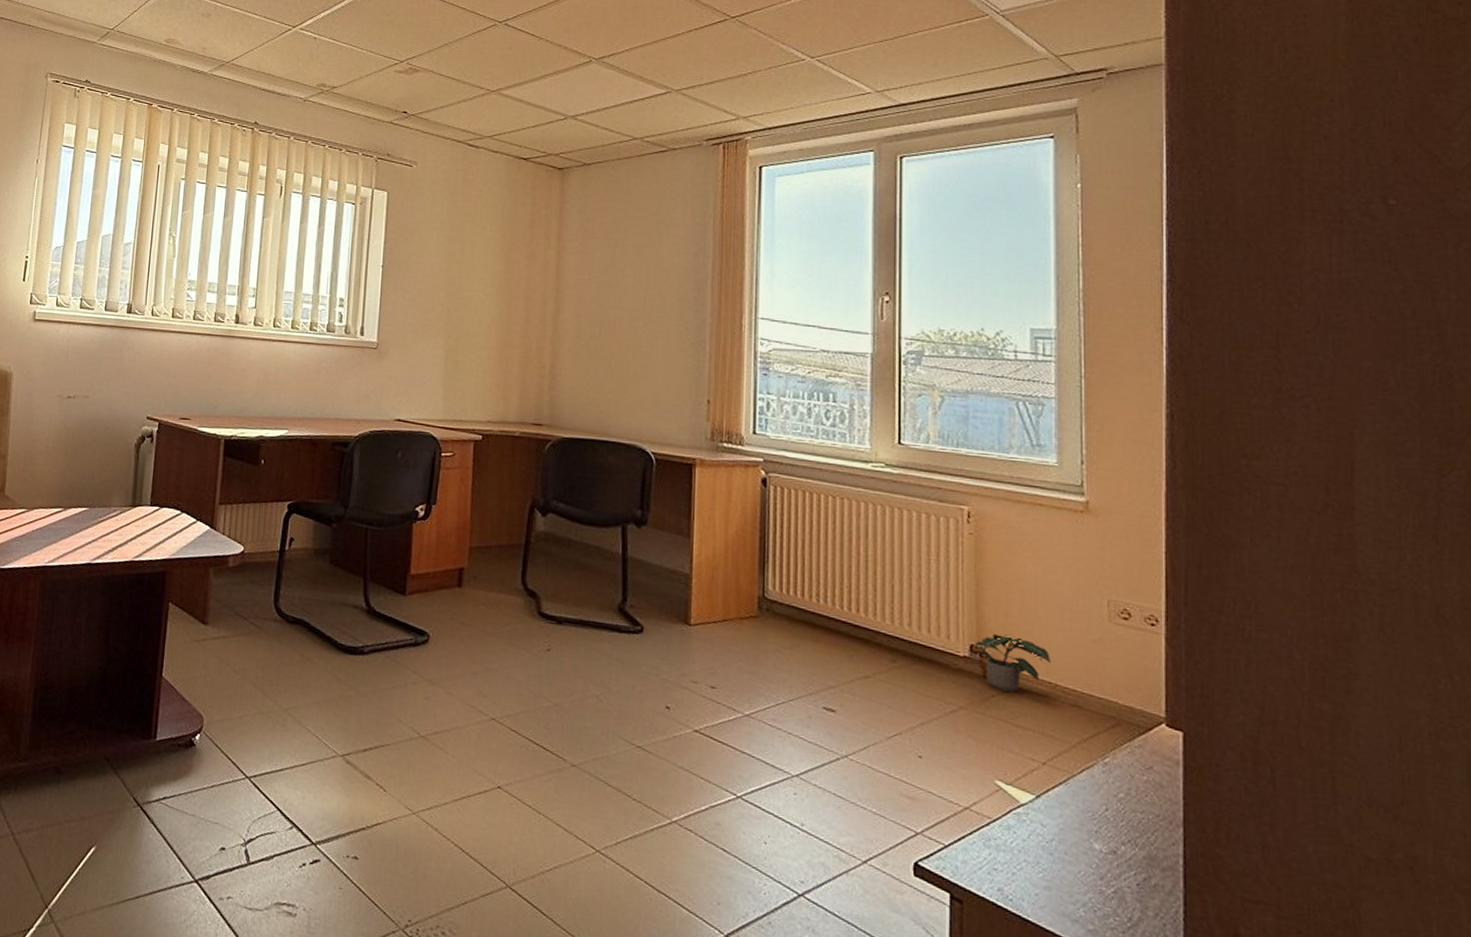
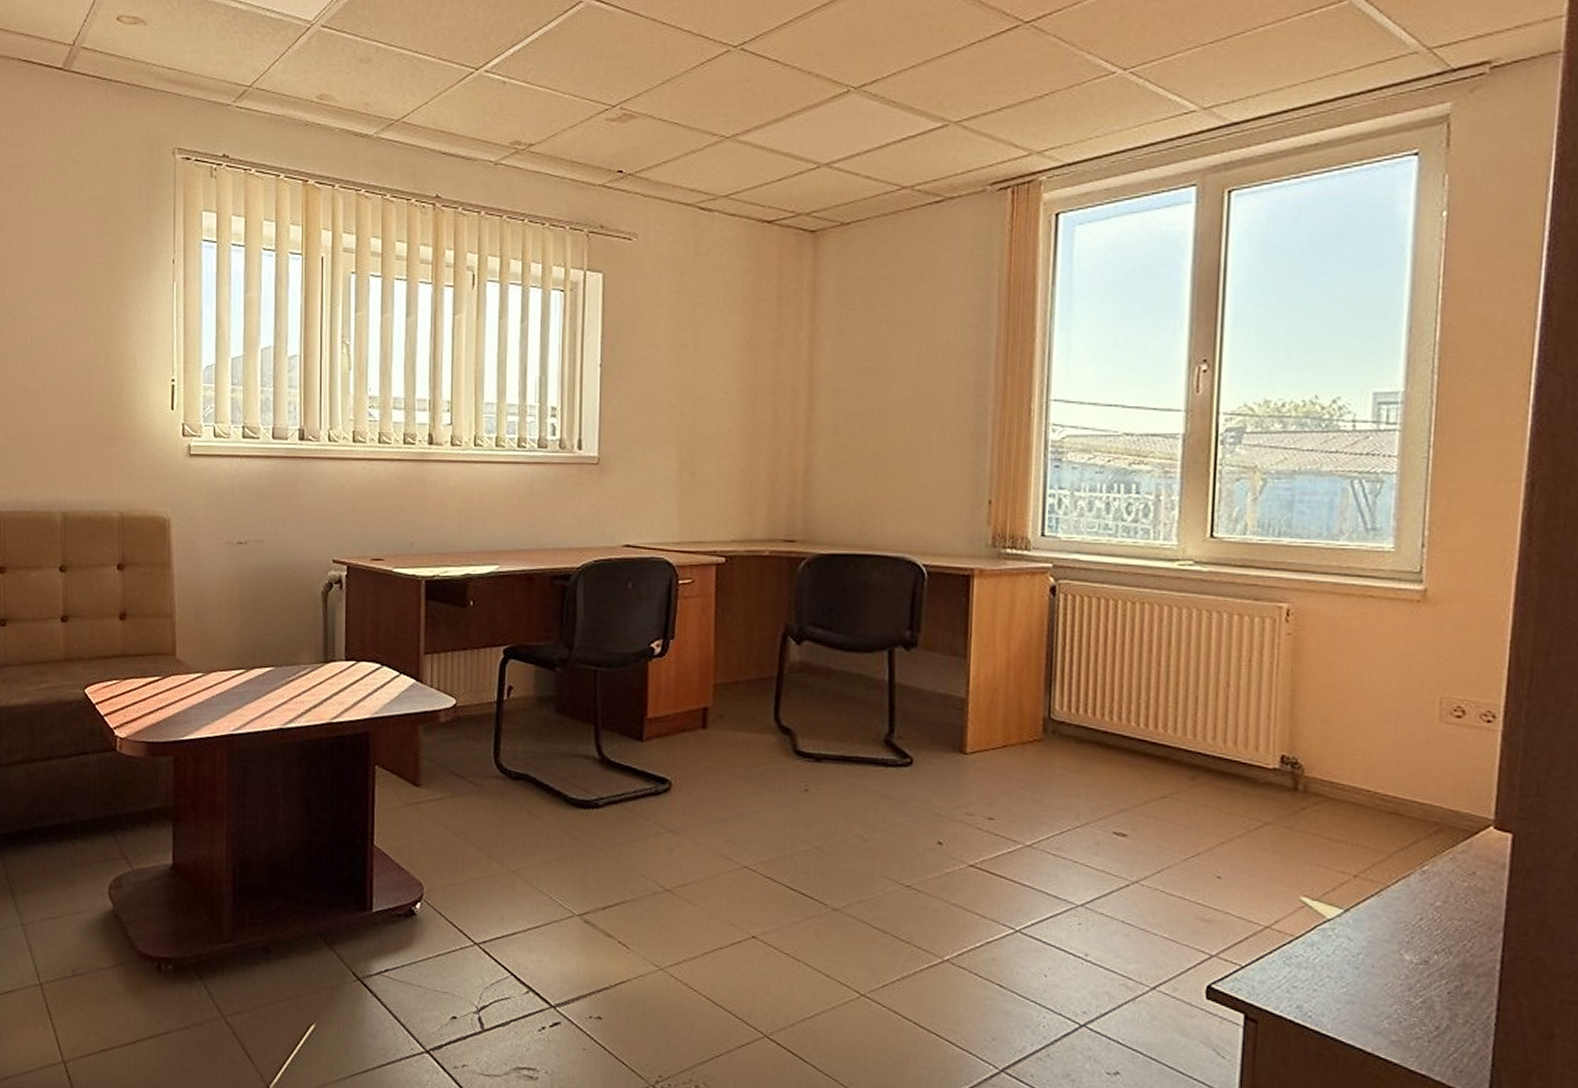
potted plant: present [972,633,1050,693] -> none [1284,741,1371,804]

